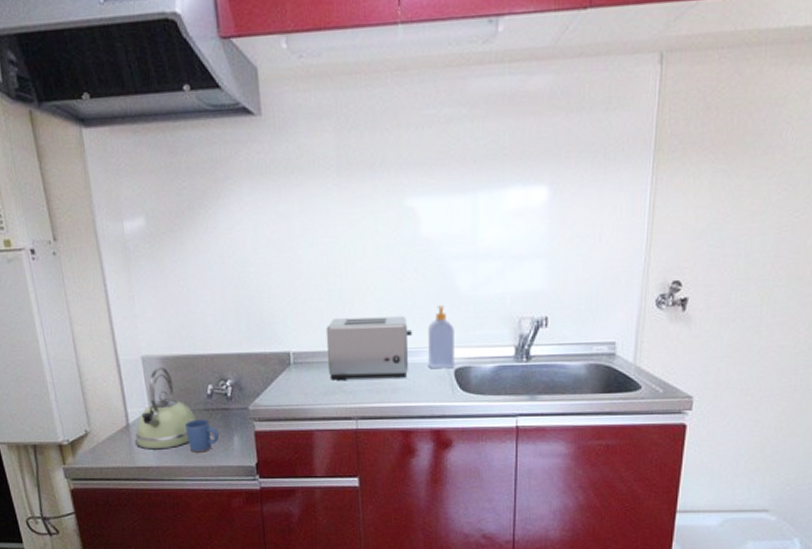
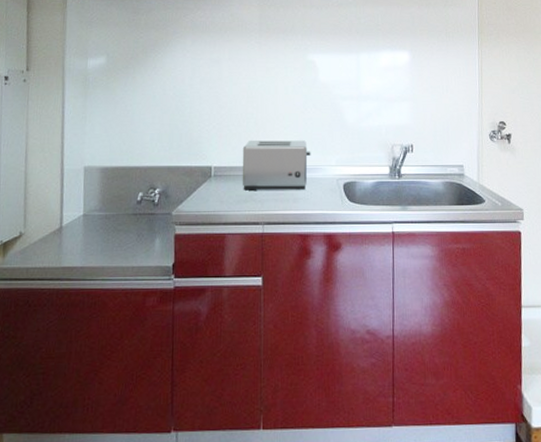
kettle: present [135,367,198,450] -> none [65,176,125,251]
mug: present [185,419,219,453] -> none [113,223,142,254]
soap bottle: present [427,305,455,369] -> none [322,133,343,183]

